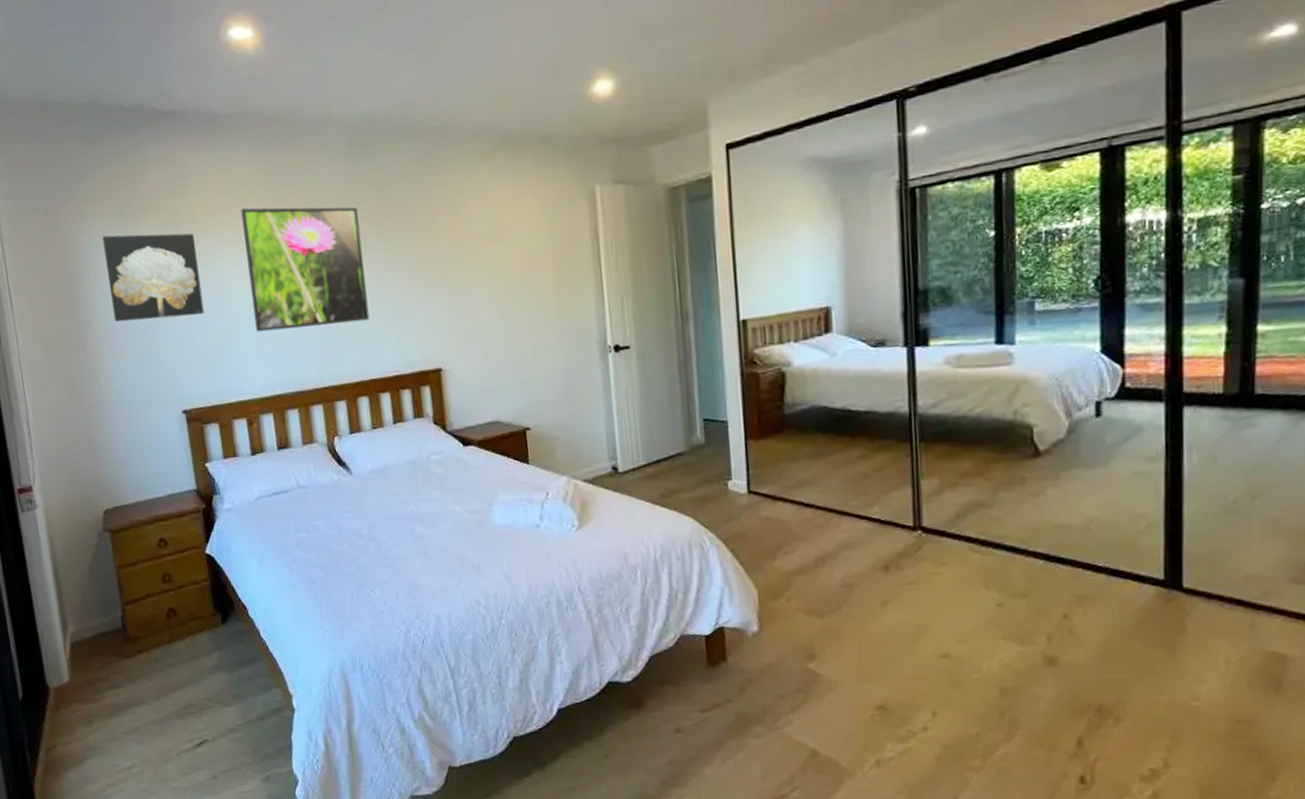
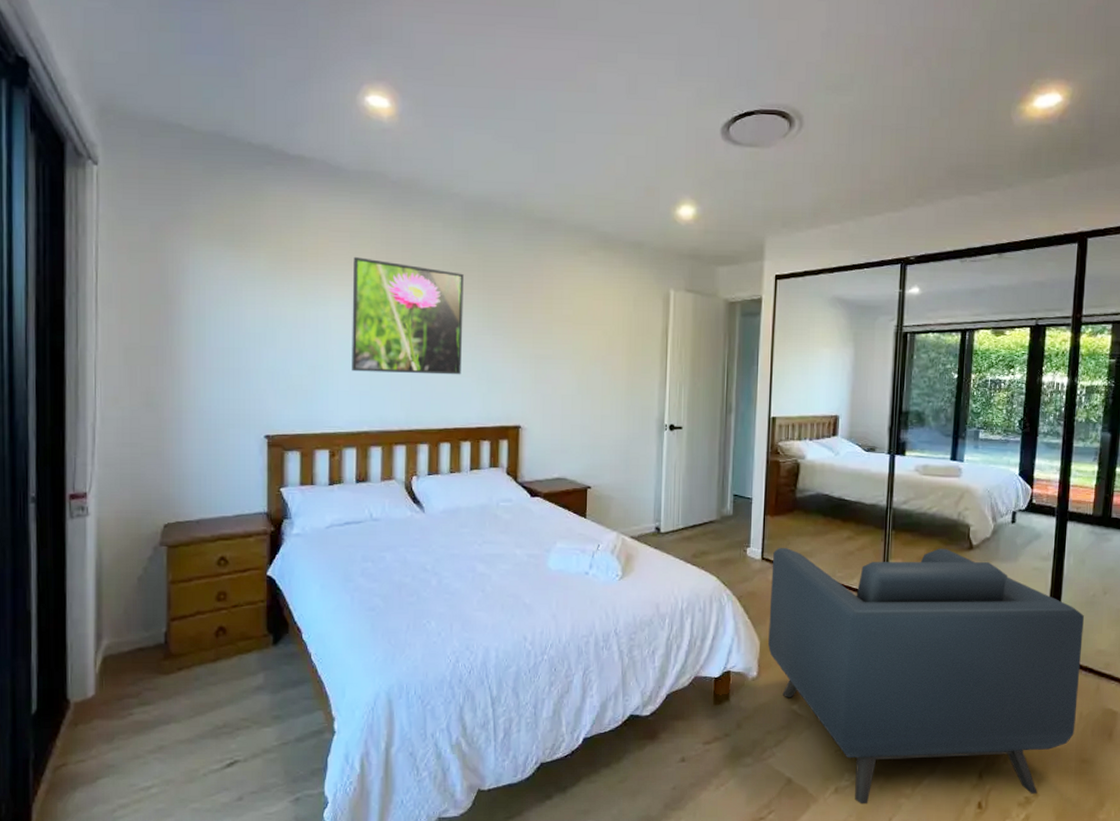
wall art: present [102,233,205,322] -> none [207,259,303,348]
armchair: none [762,458,1222,780] -> present [768,548,1084,805]

